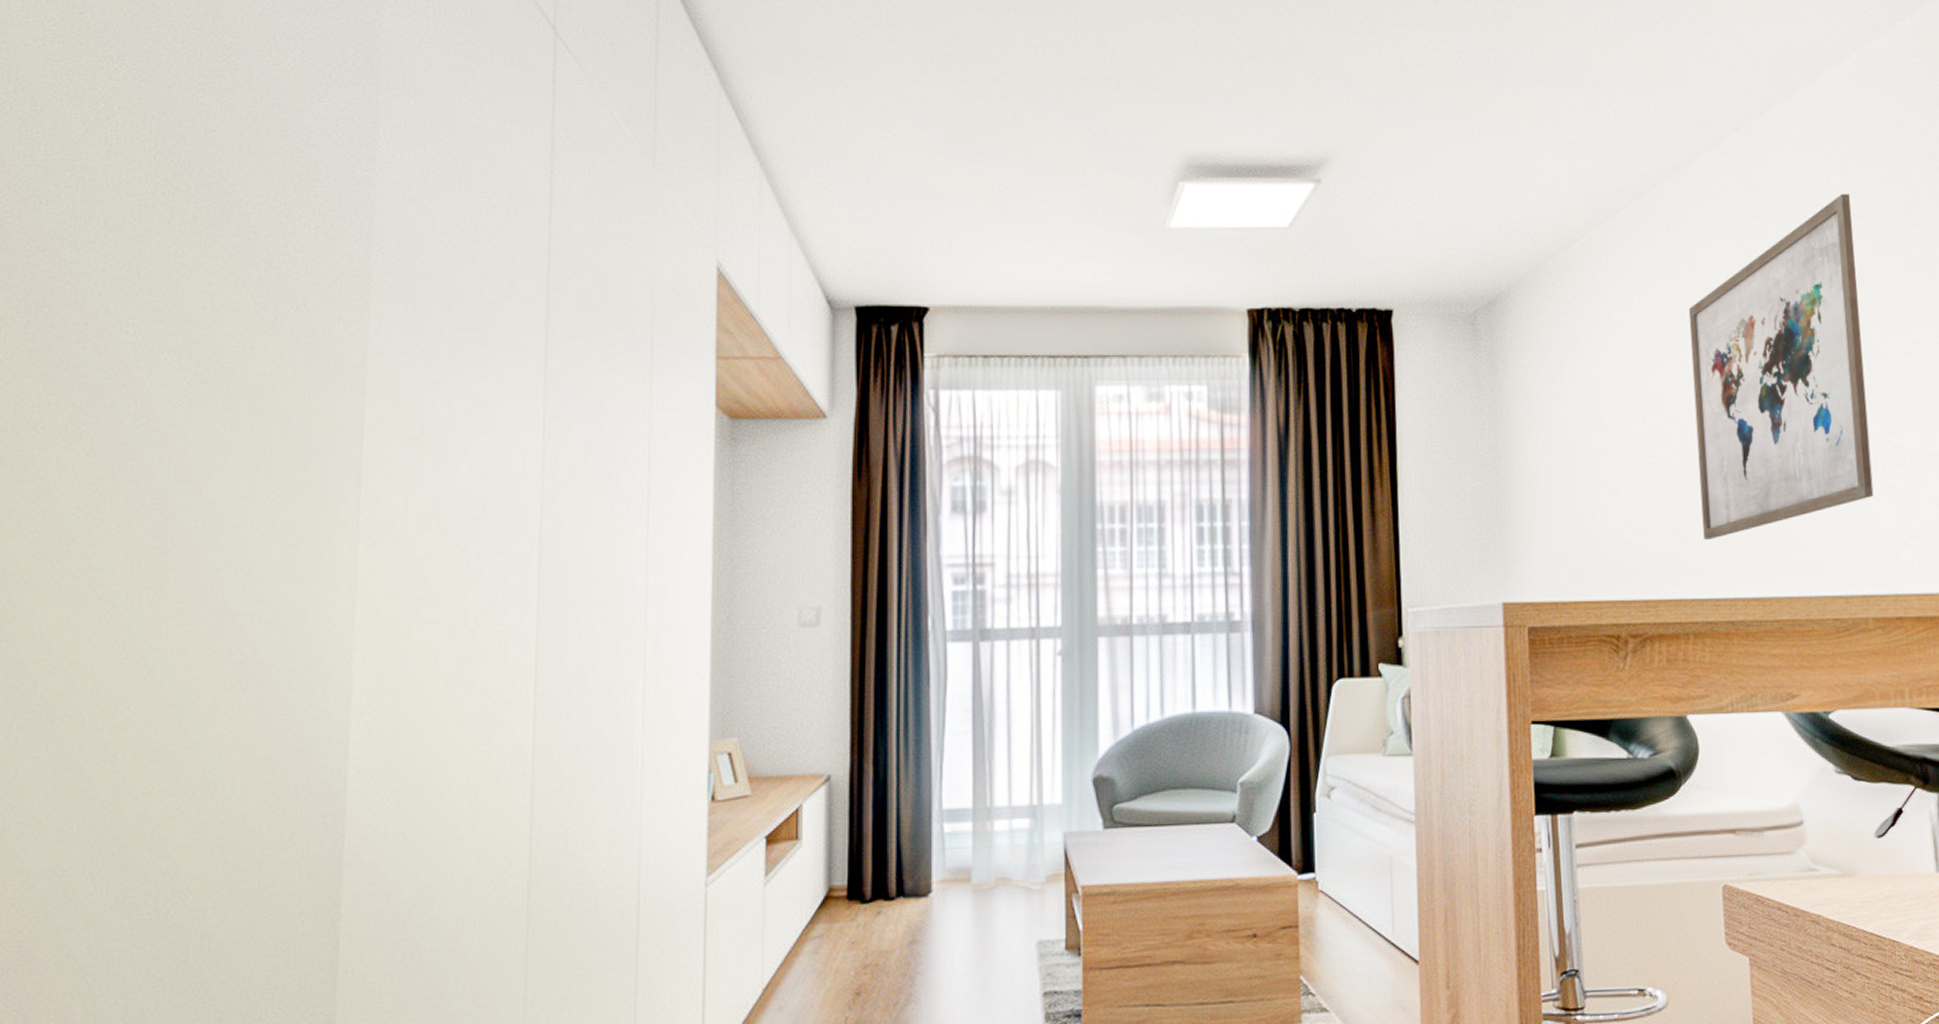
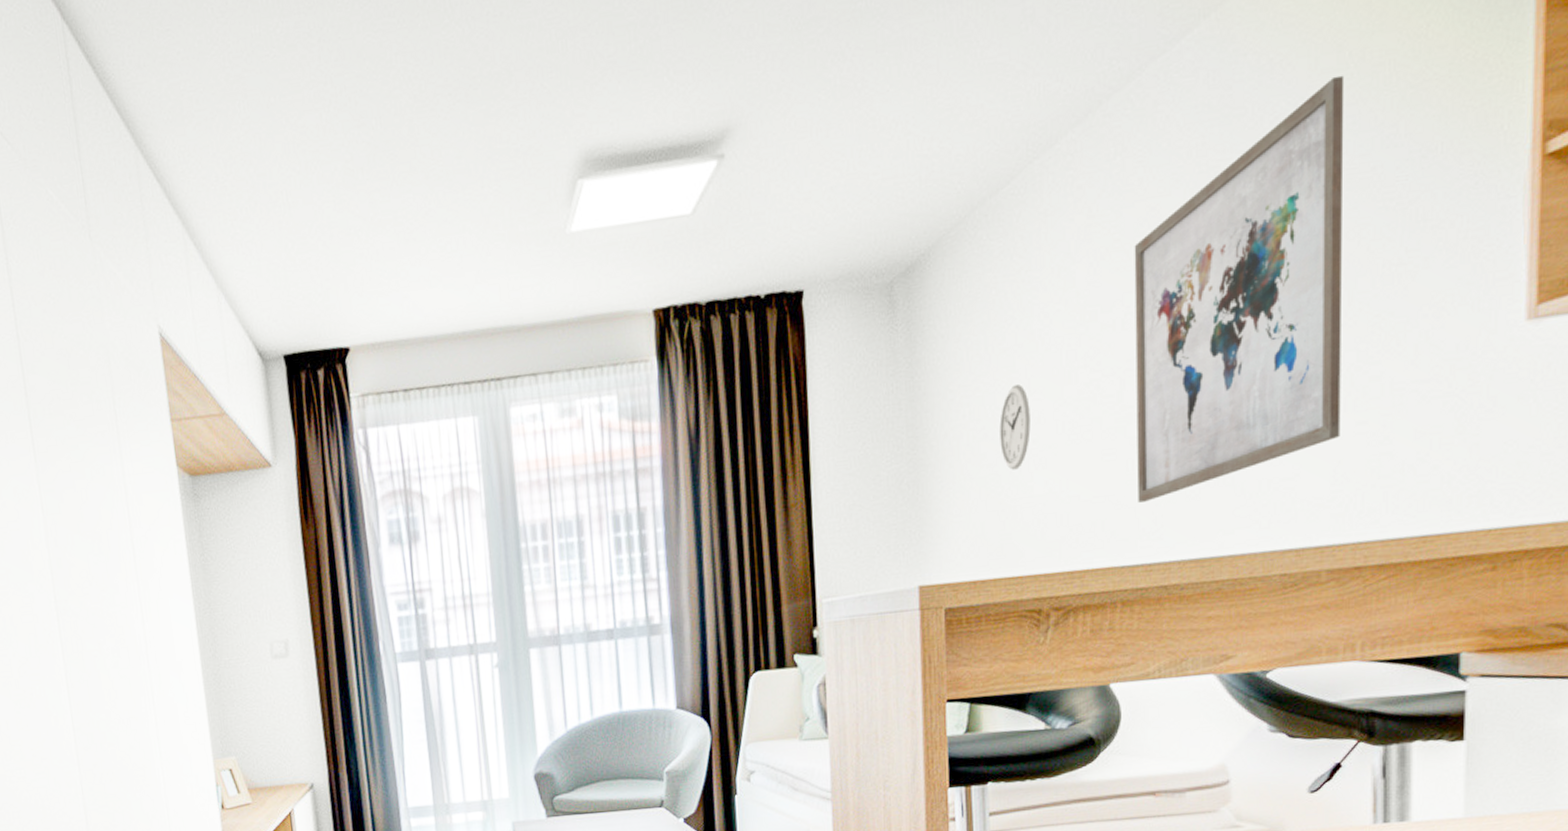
wall clock: none [1576,419,1604,498] -> present [999,385,1031,470]

